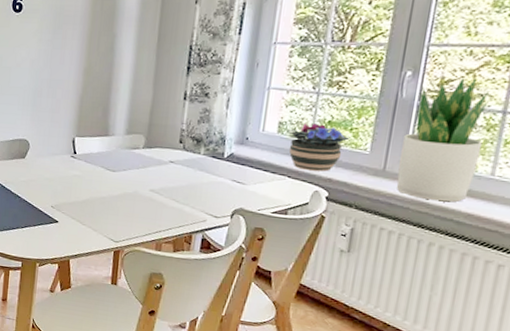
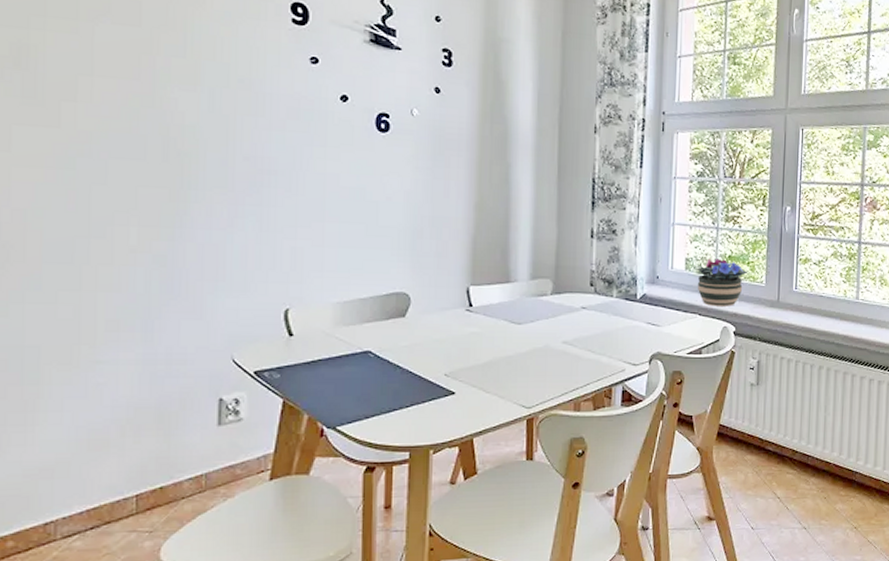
planter: present [396,78,489,203] -> none [788,212,848,327]

